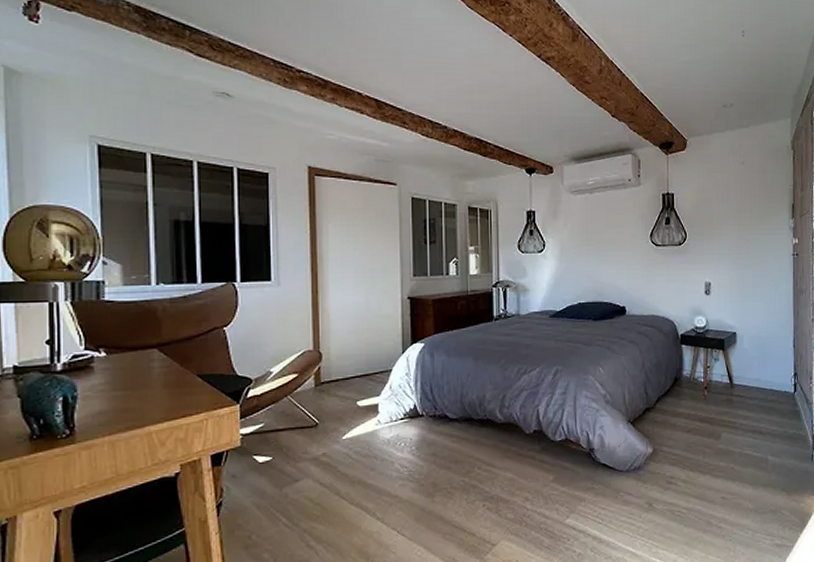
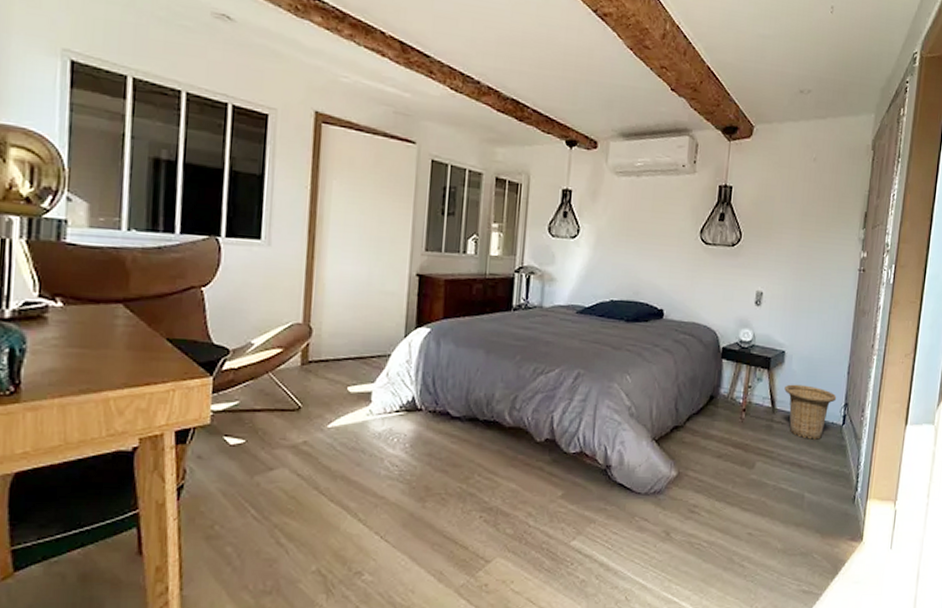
basket: none [739,360,787,408] -> present [784,384,837,440]

